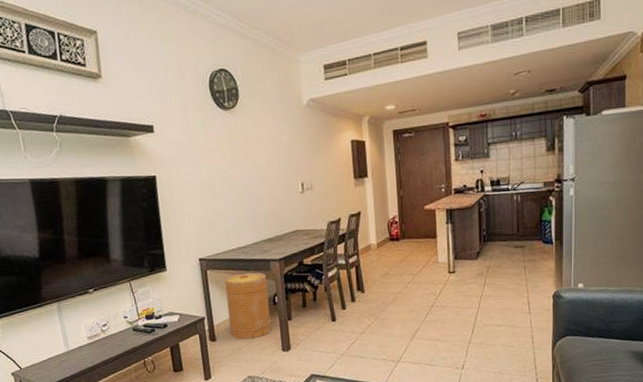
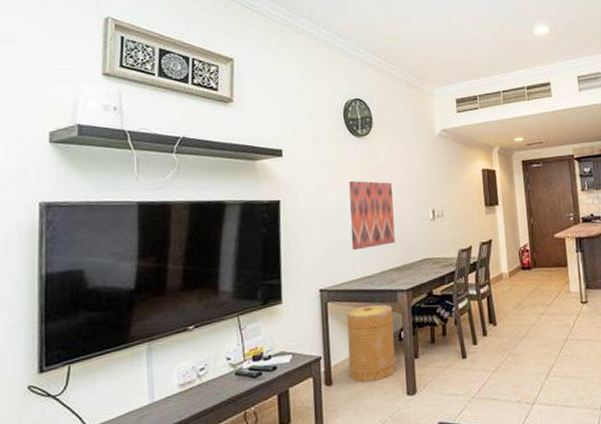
wall art: none [219,155,266,223] -> present [349,180,395,251]

